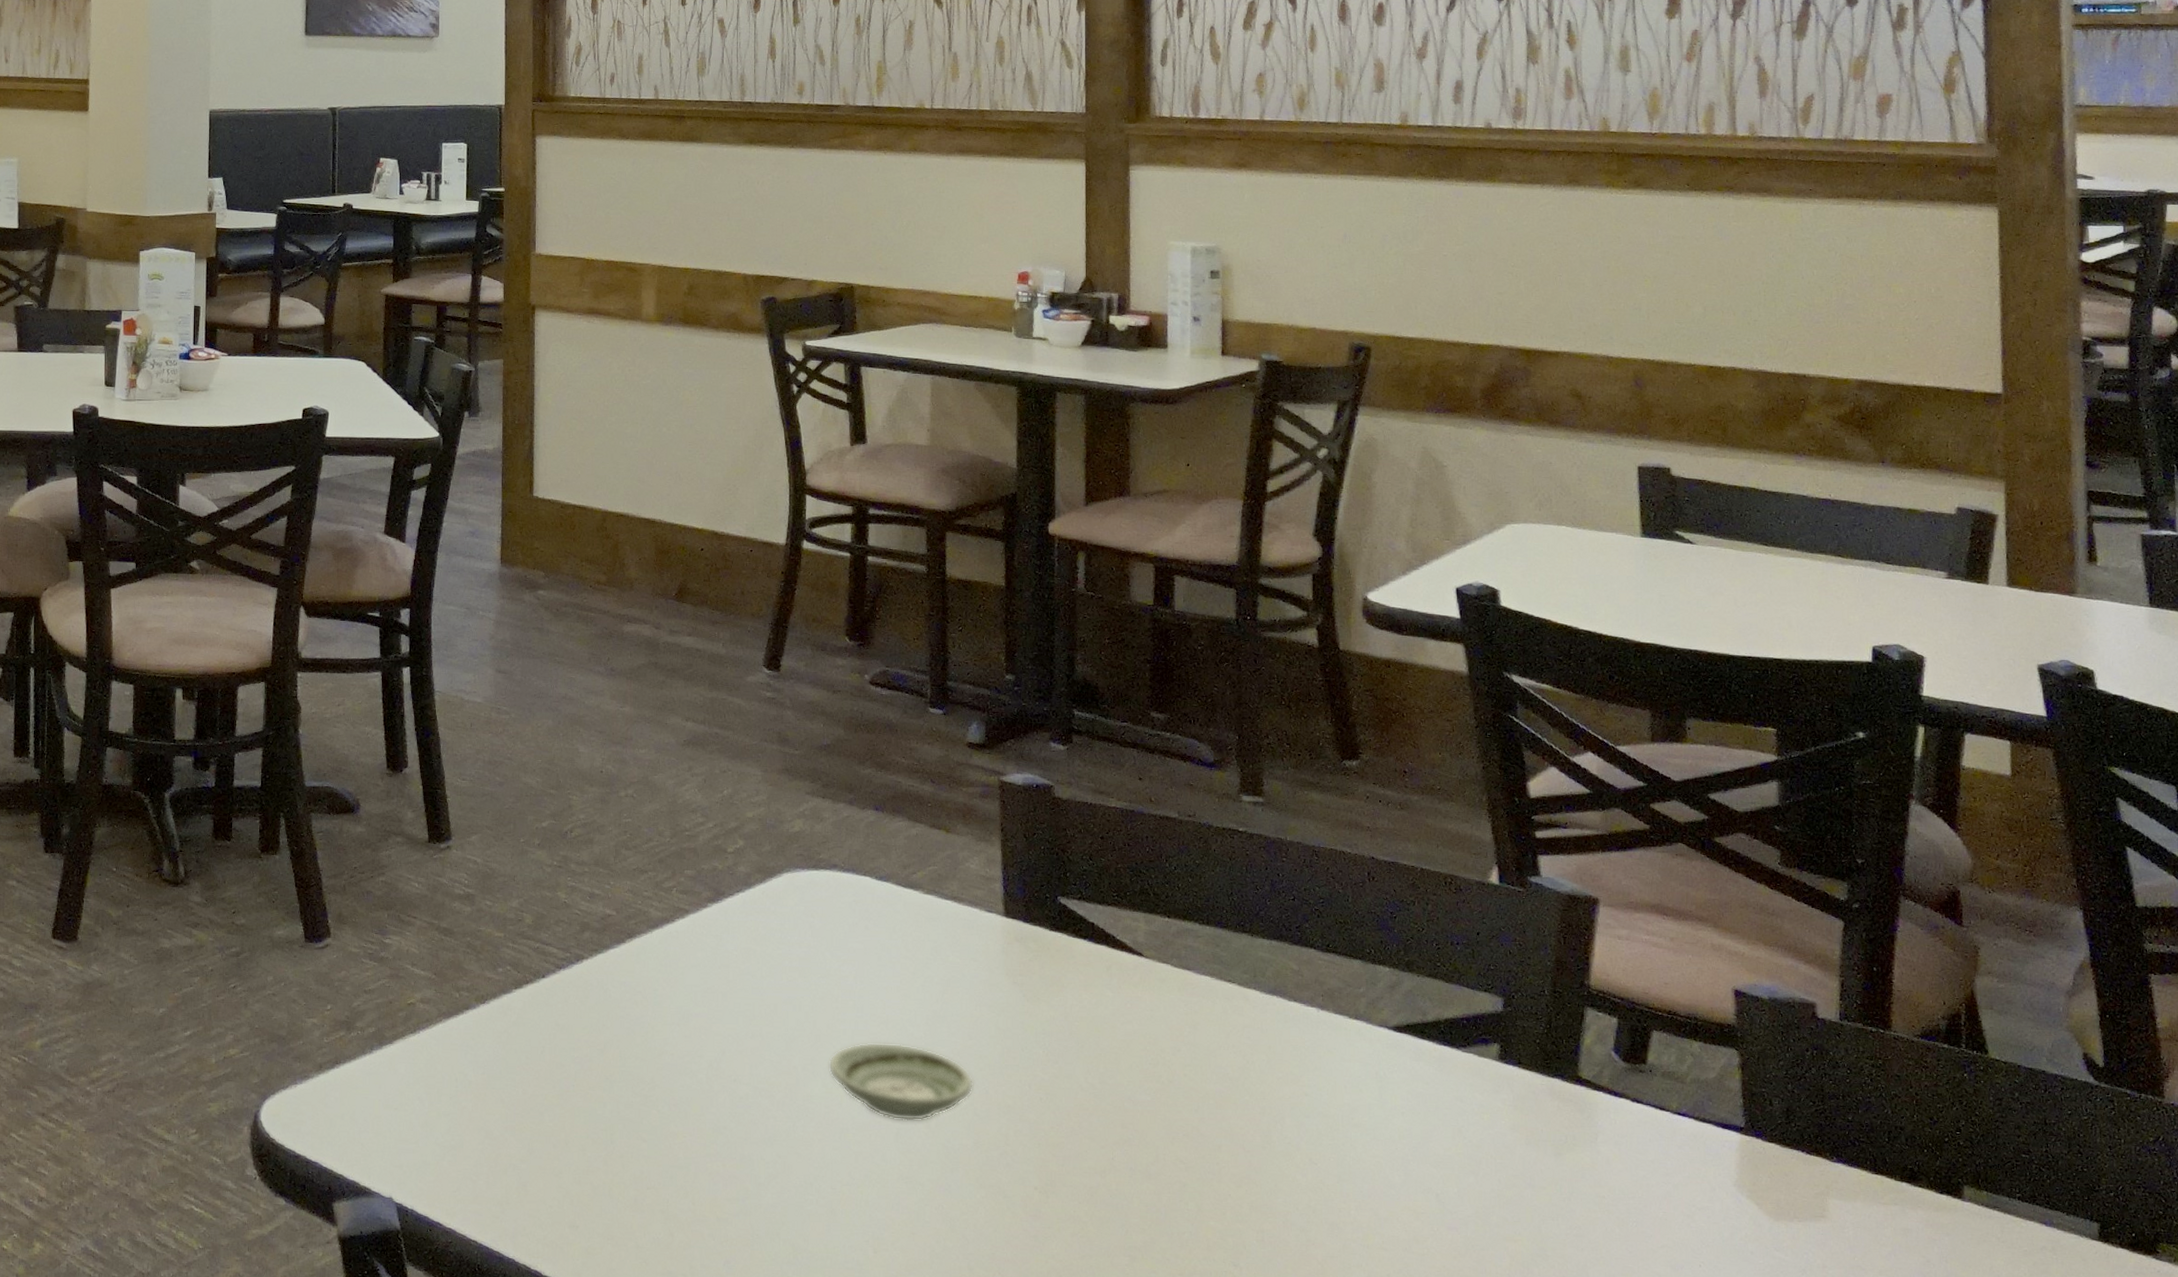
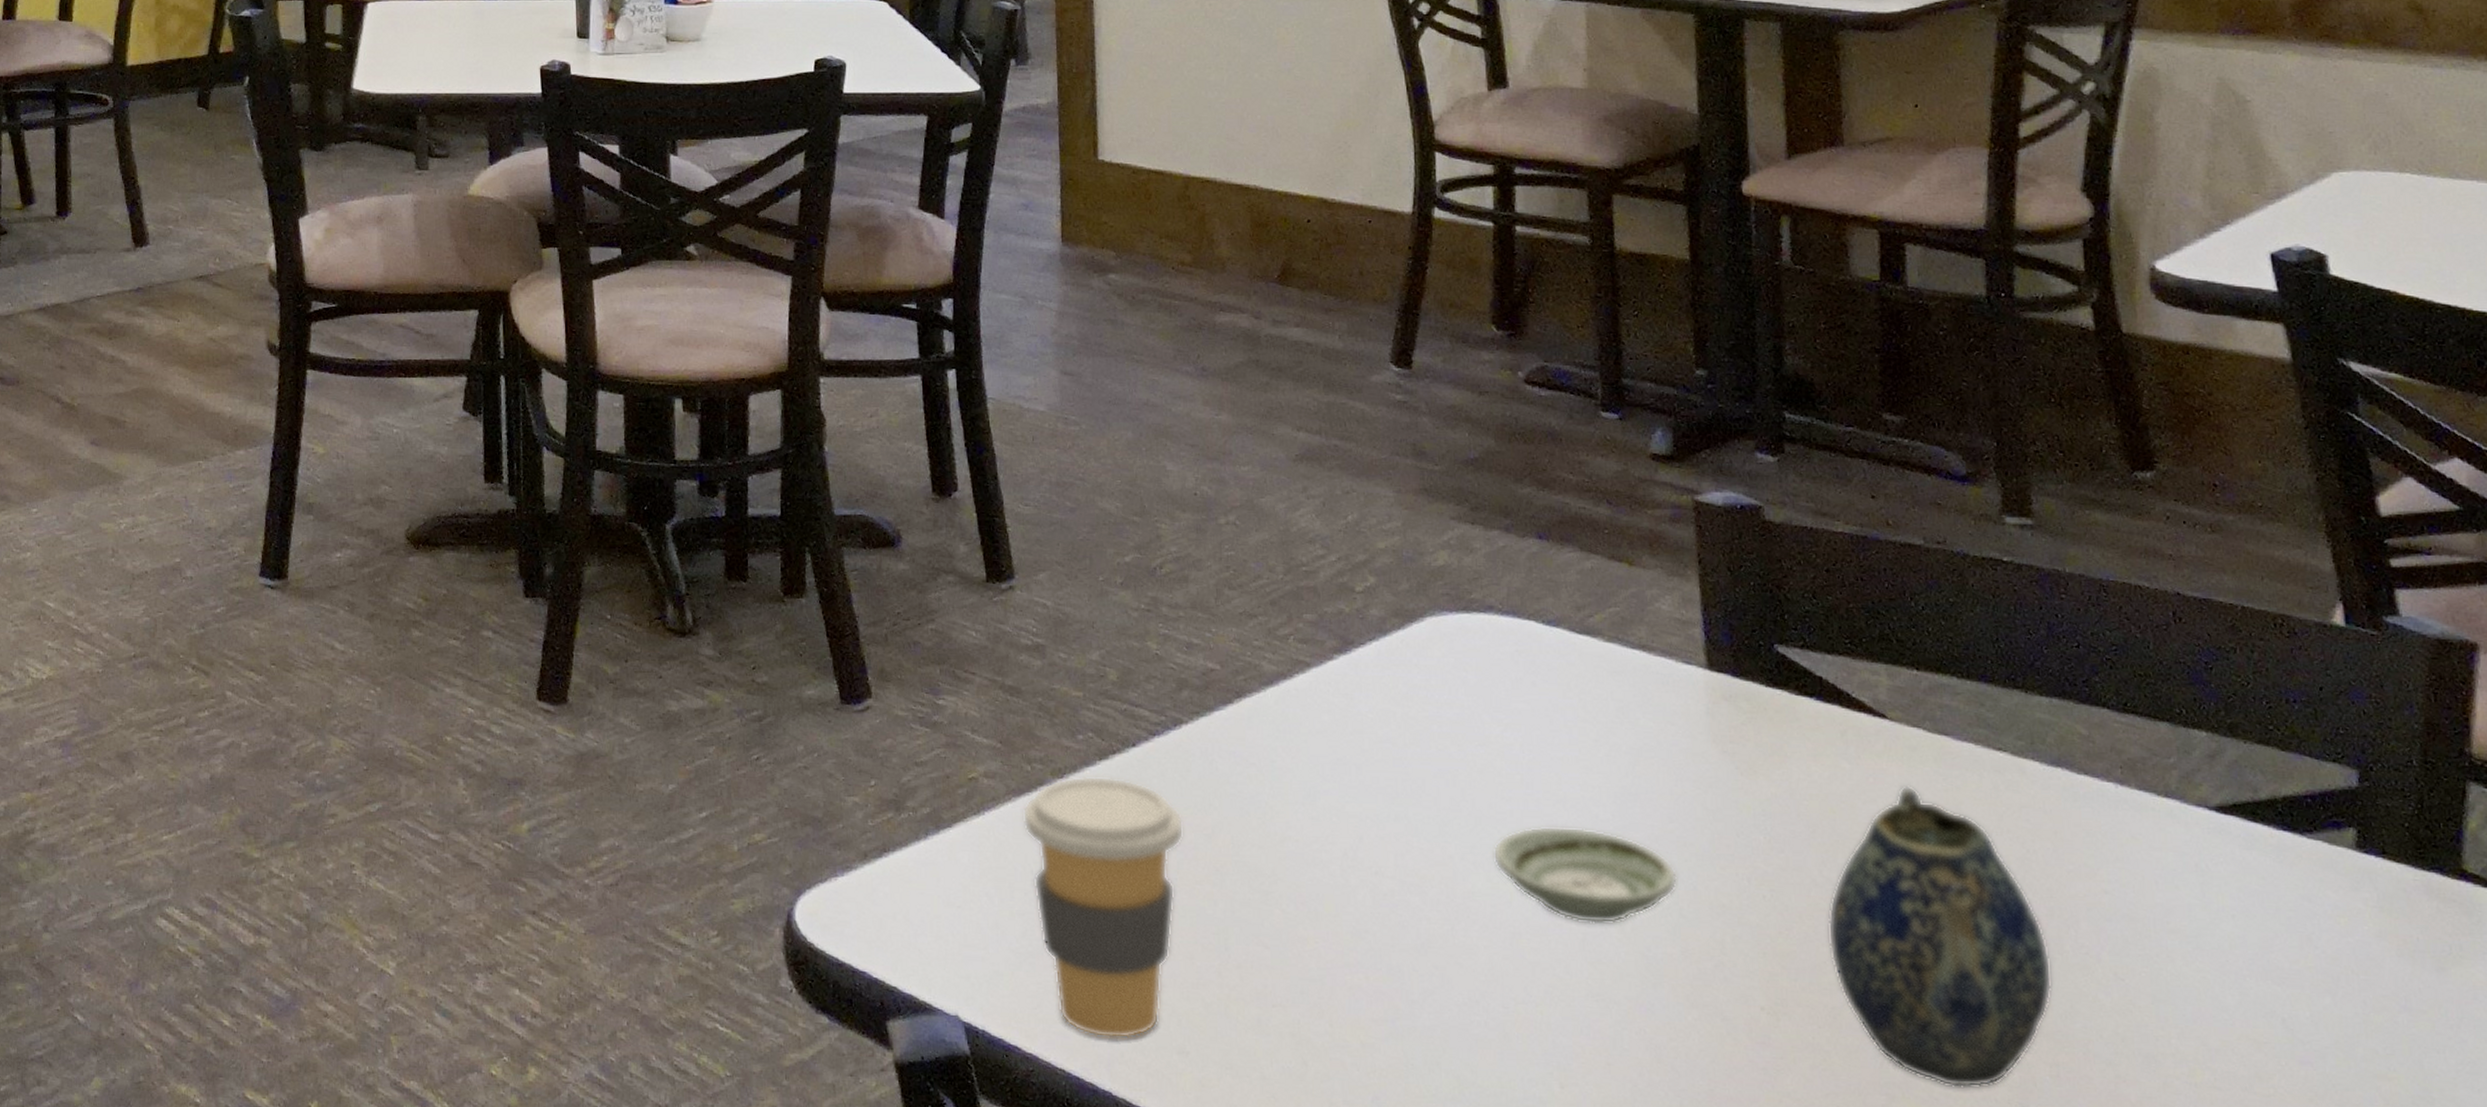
coffee cup: none [450,1001,582,1216] -> present [1022,775,1184,1039]
teapot: none [1089,1010,1262,1251] -> present [1827,785,2052,1089]

